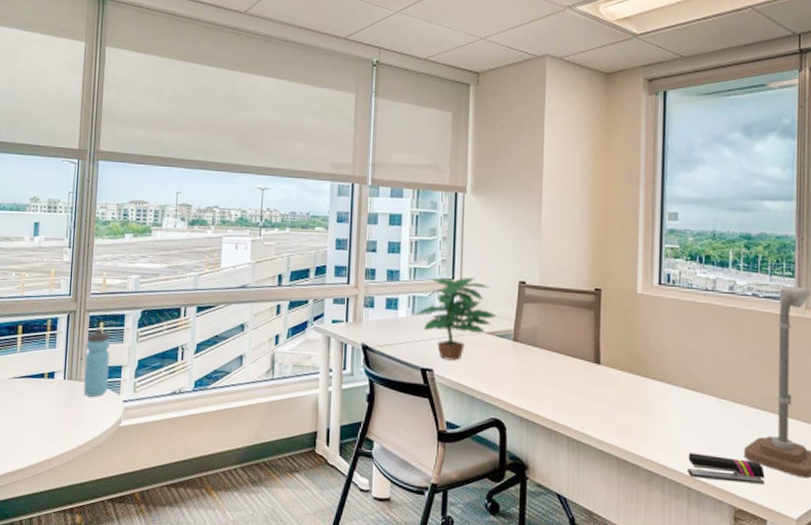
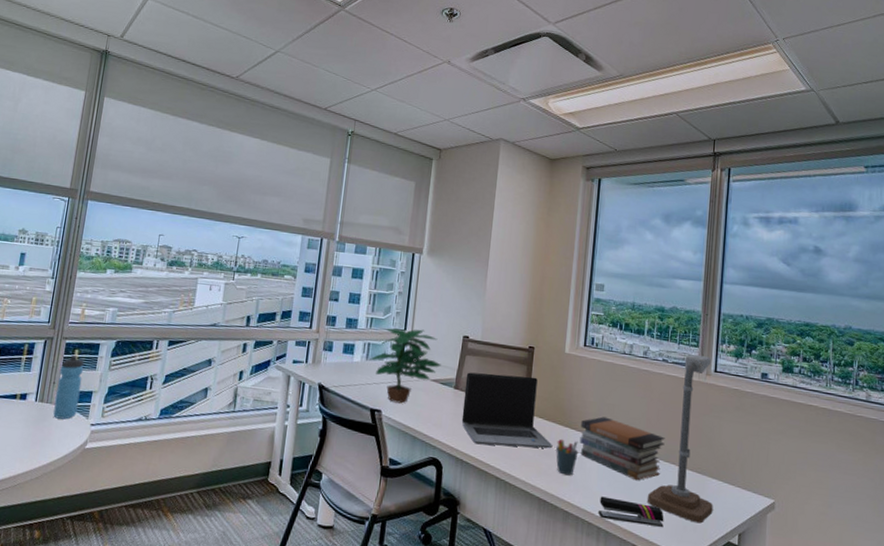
laptop computer: none [524,321,630,402] -> present [461,372,553,449]
pen holder: none [634,390,660,431] -> present [556,439,579,476]
book stack: none [660,363,761,434] -> present [579,416,665,481]

